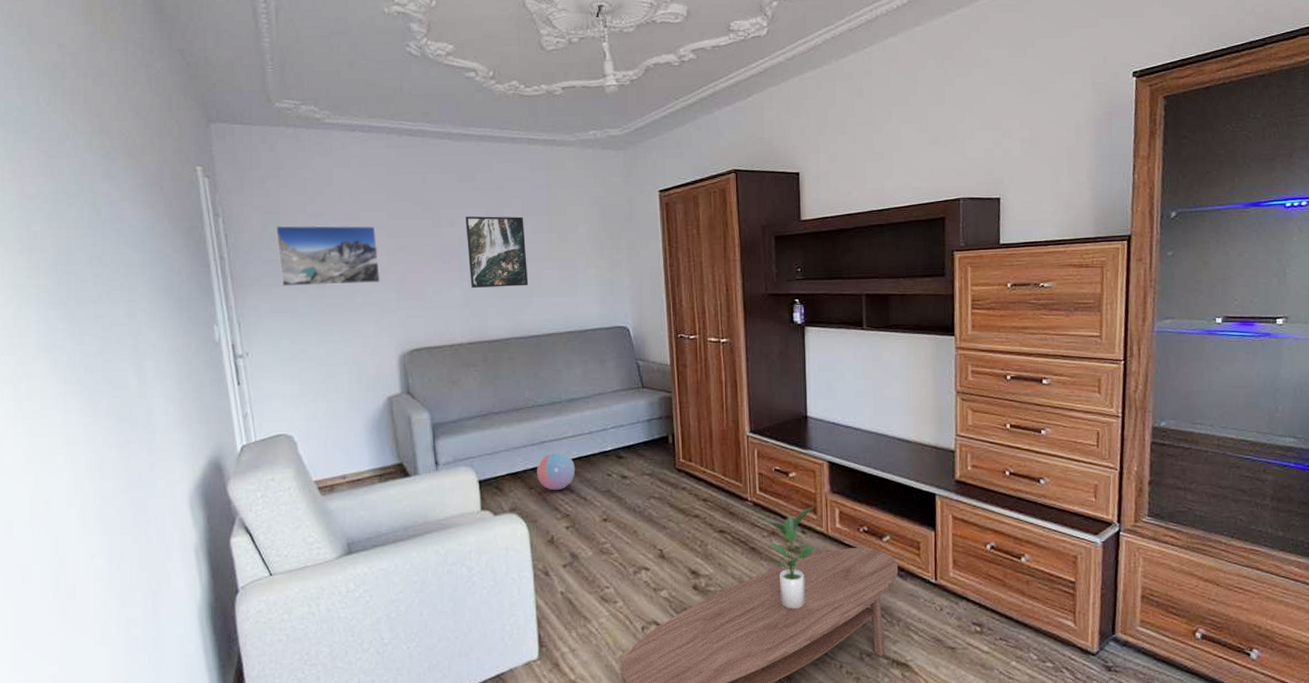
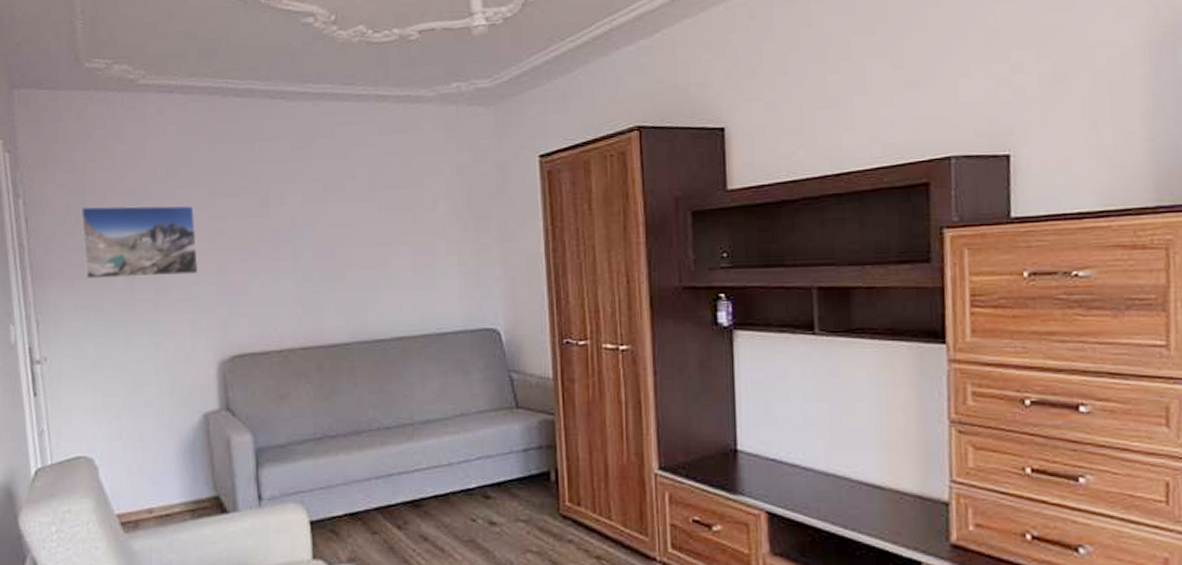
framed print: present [465,216,529,289] -> none [299,191,375,281]
ball: present [536,452,576,491] -> none [381,488,431,538]

